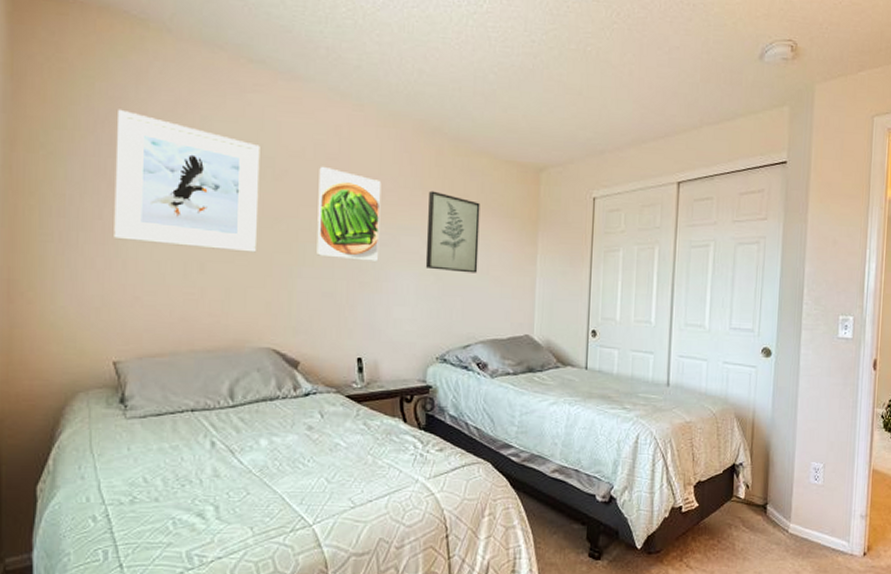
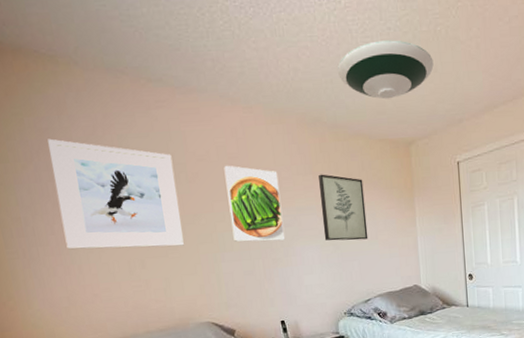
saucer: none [469,52,579,118] -> present [337,40,434,99]

